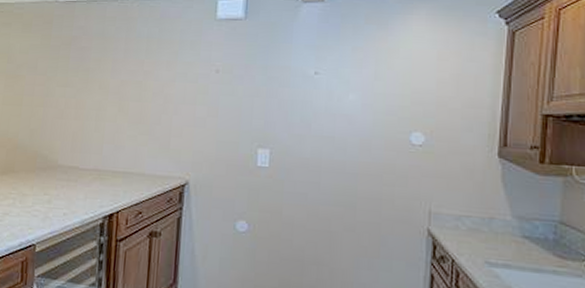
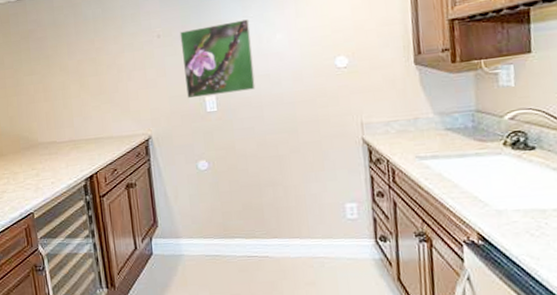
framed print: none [237,70,322,151] -> present [179,19,256,99]

